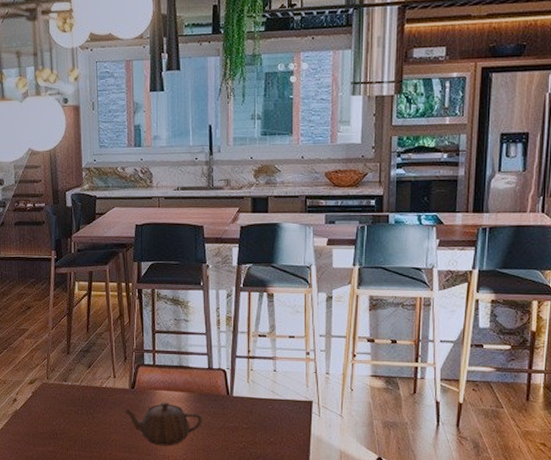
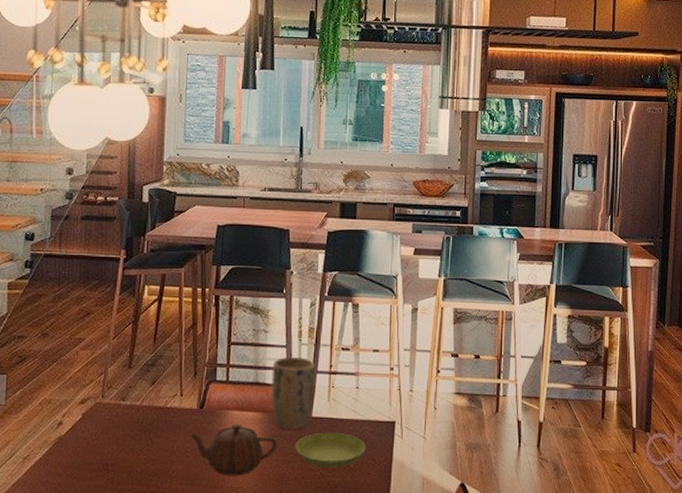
plant pot: none [194,344,235,407] -> present [271,357,316,429]
saucer: none [219,410,285,442] -> present [295,432,366,469]

